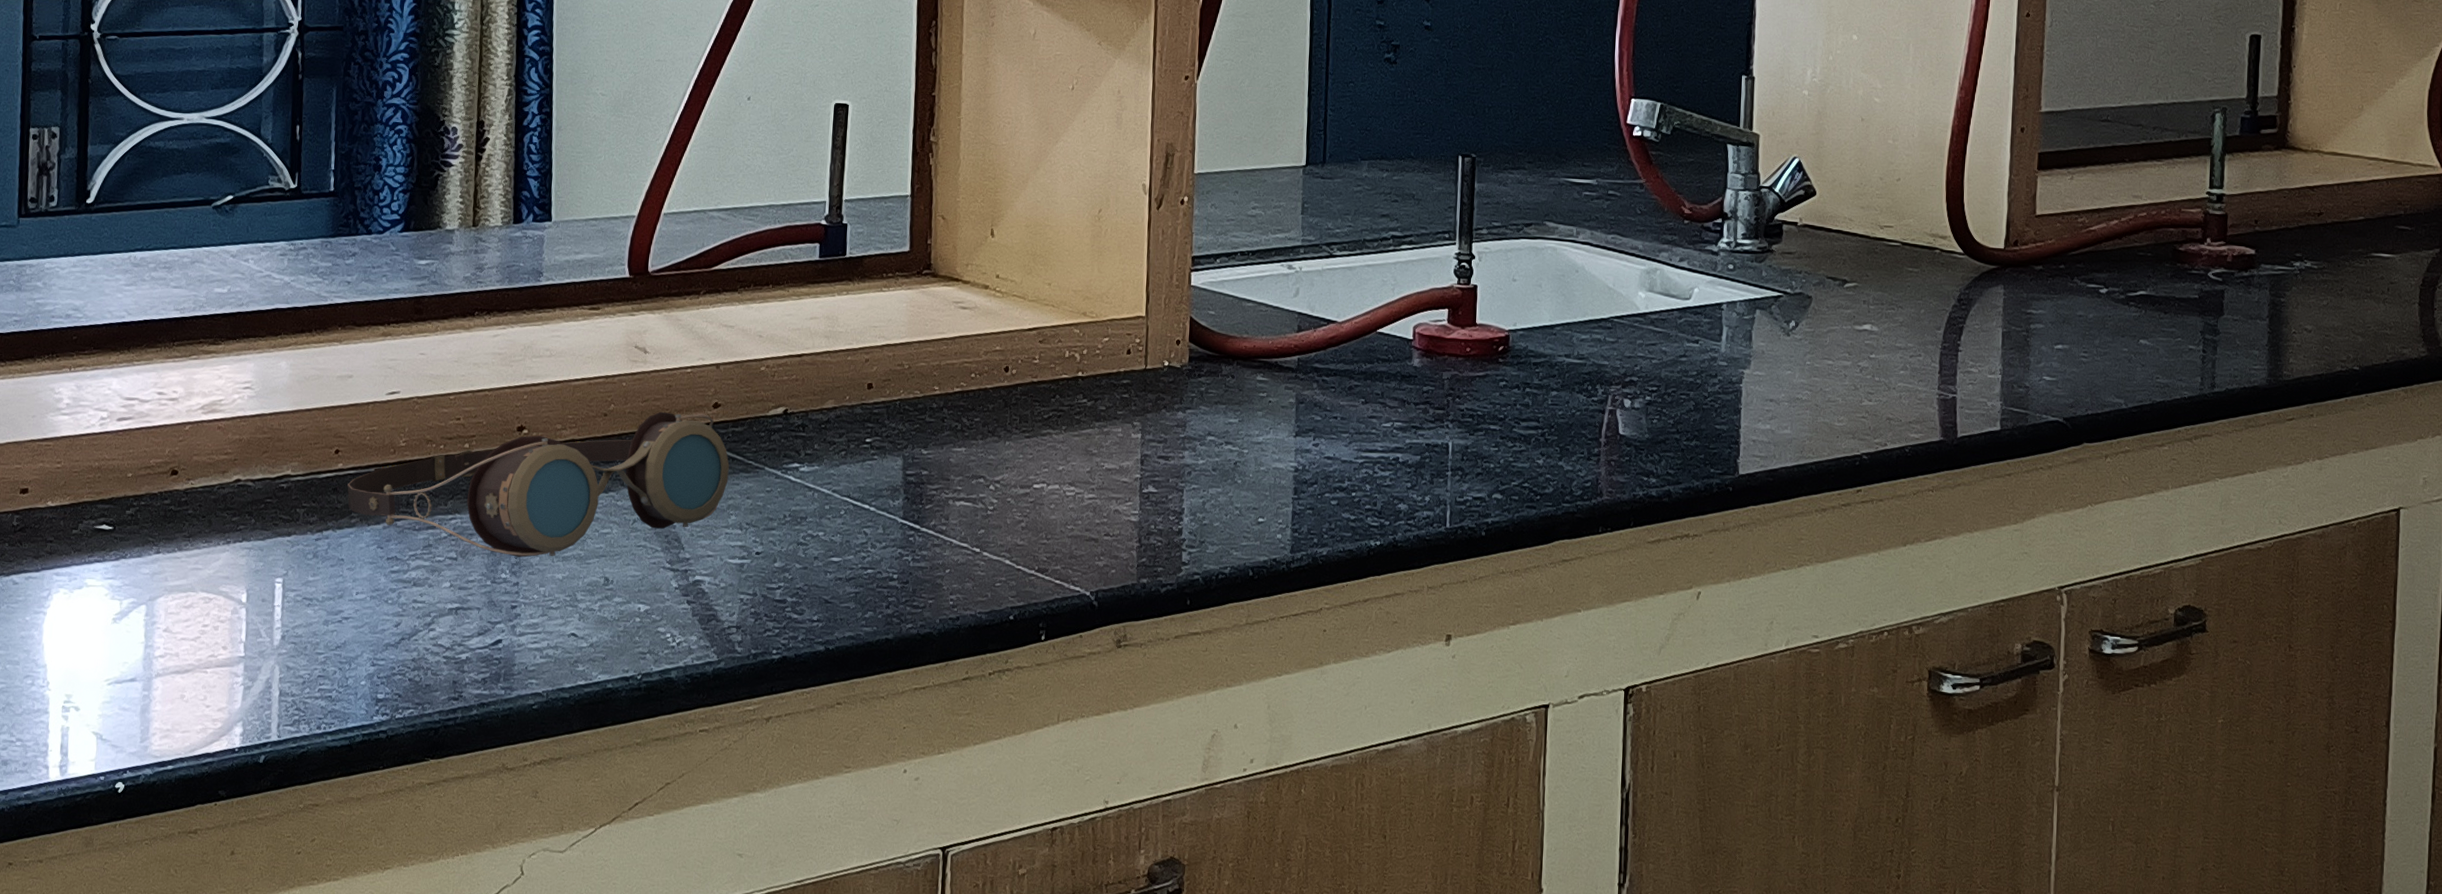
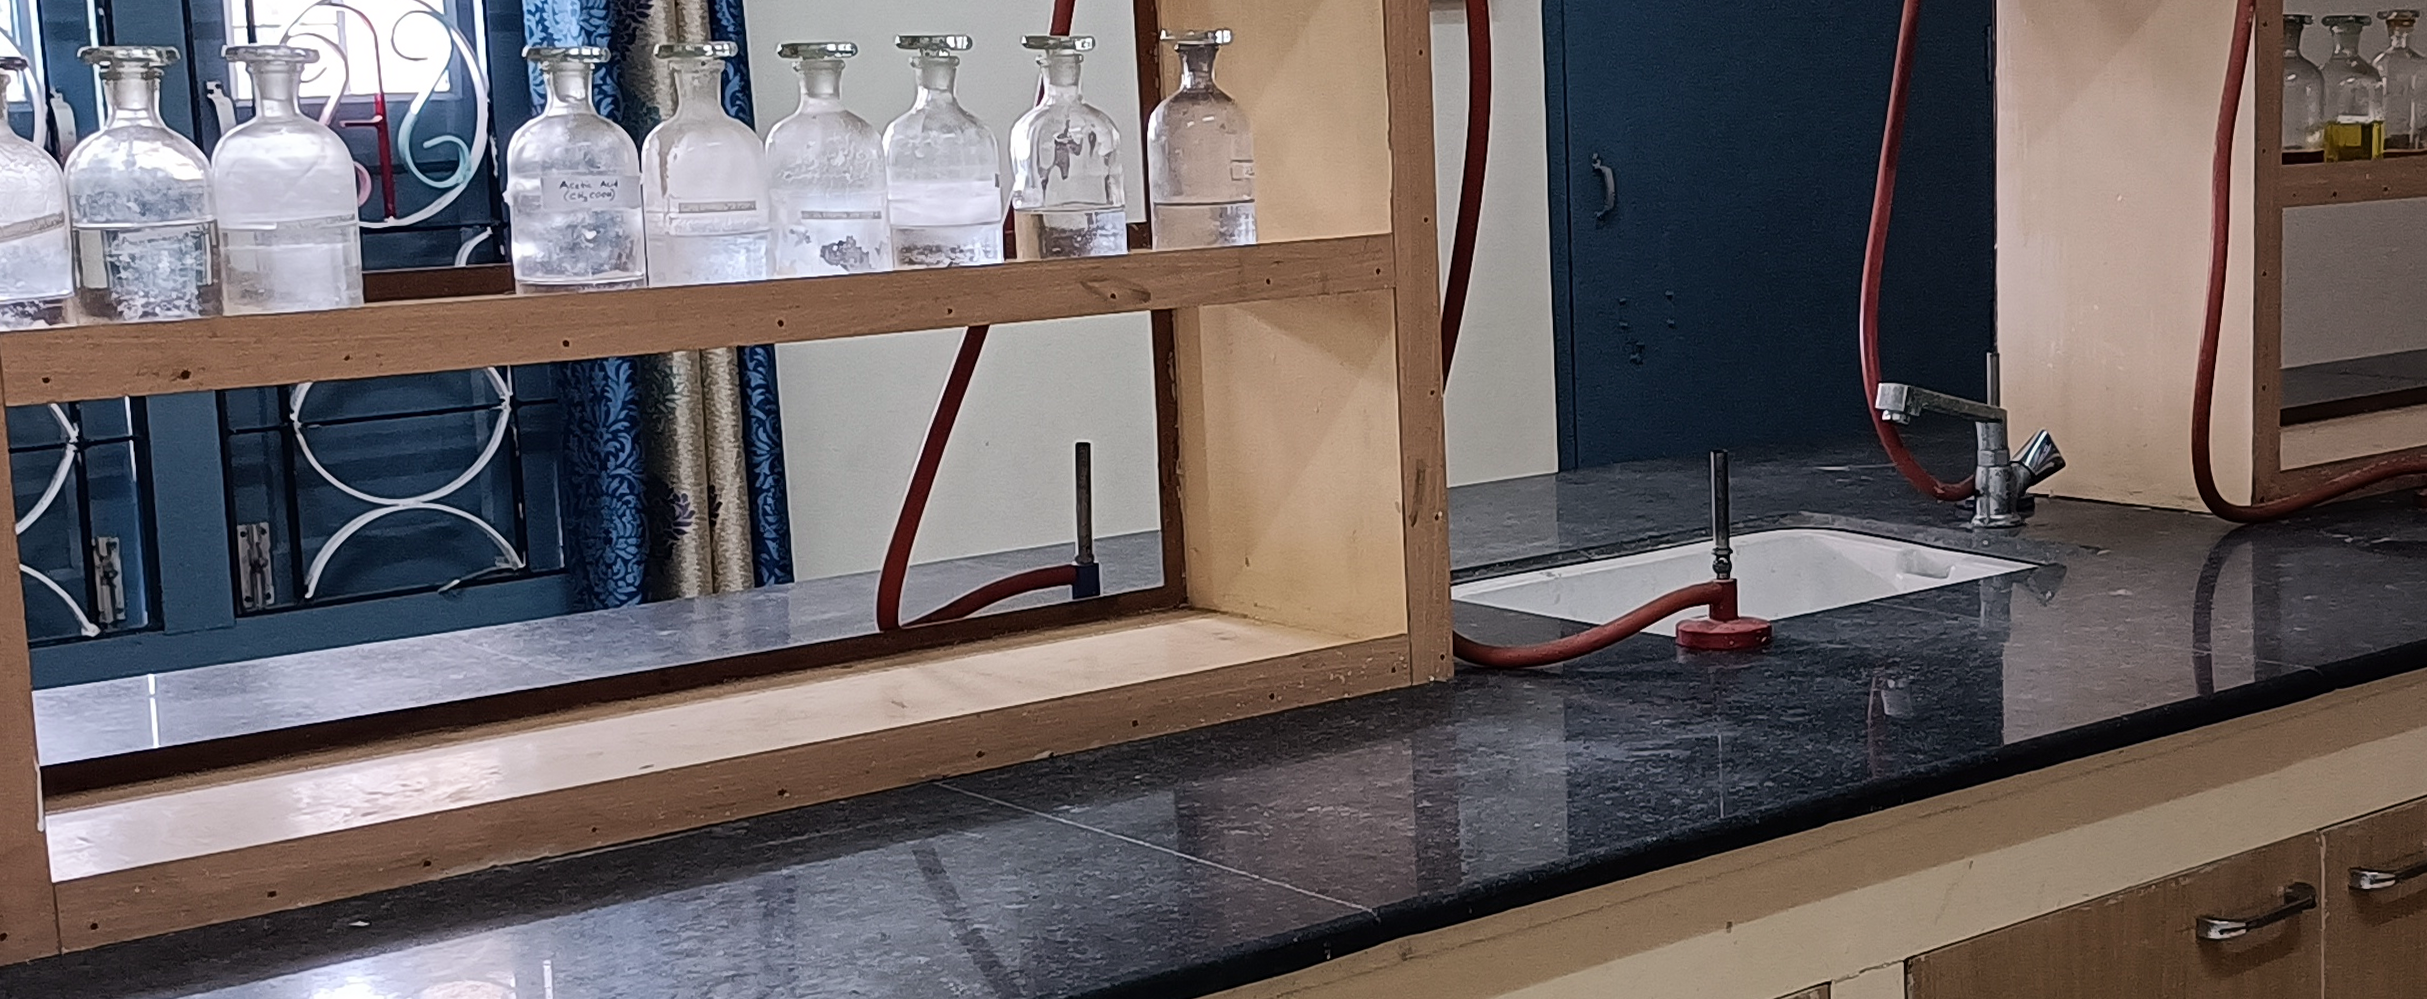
goggles: present [347,411,729,557] -> none [608,764,999,920]

